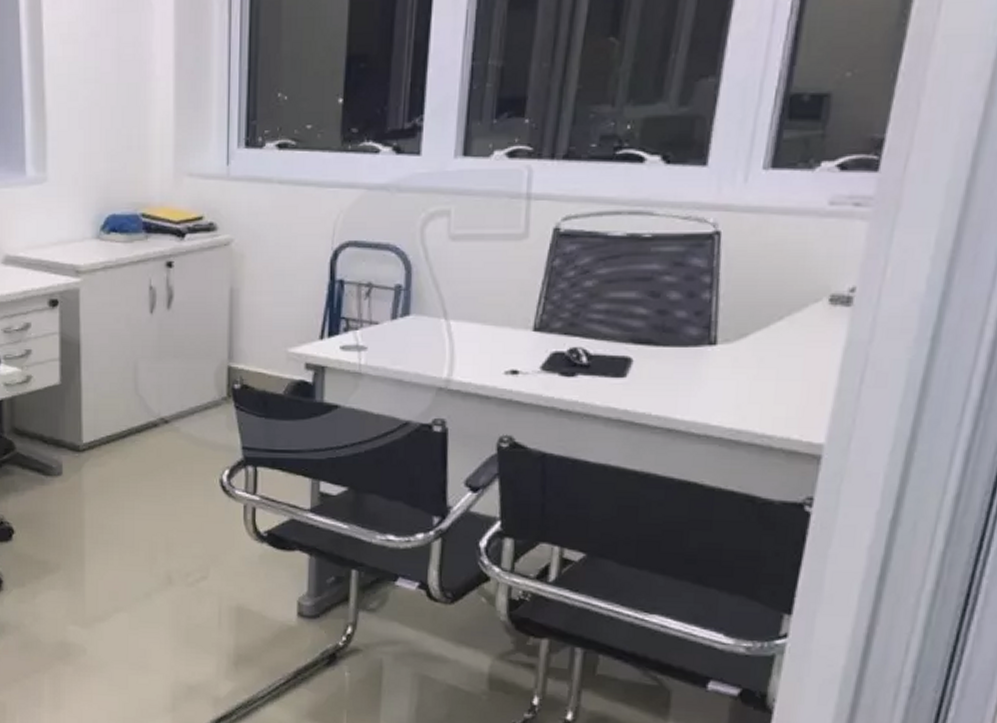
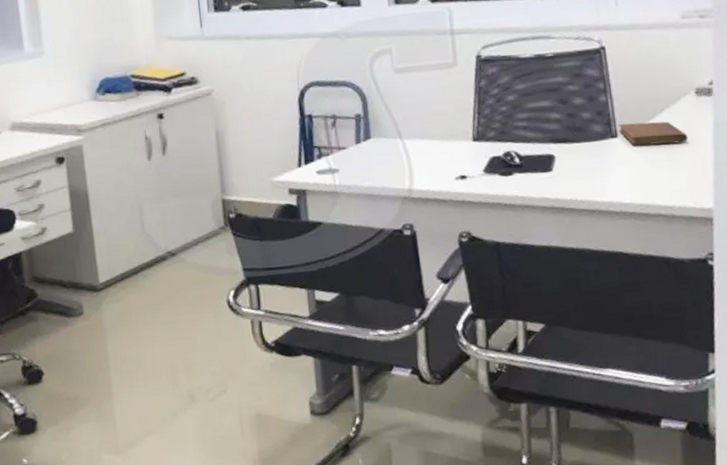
notebook: none [719,330,809,360] -> present [618,121,688,146]

